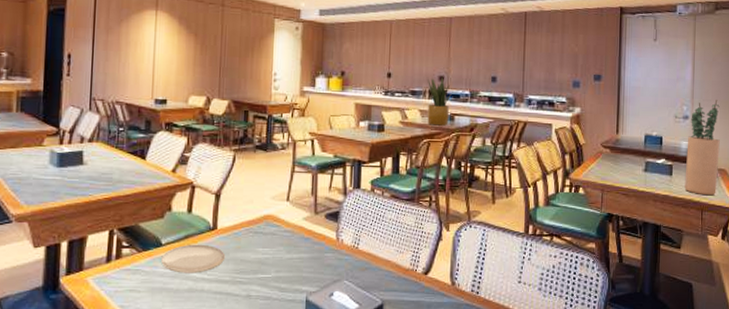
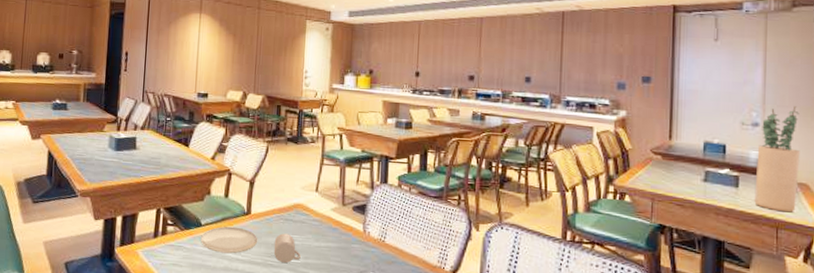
cup: none [242,247,272,279] -> present [273,233,301,264]
planter: present [427,76,453,126] -> none [456,76,484,125]

